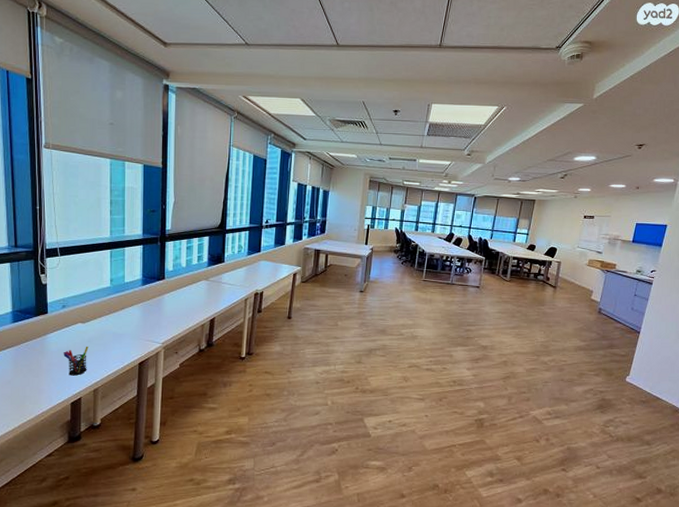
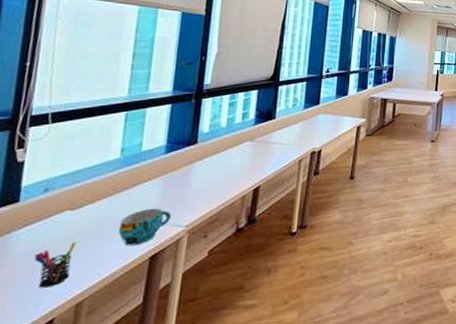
cup: none [116,327,151,354] -> present [119,208,172,246]

